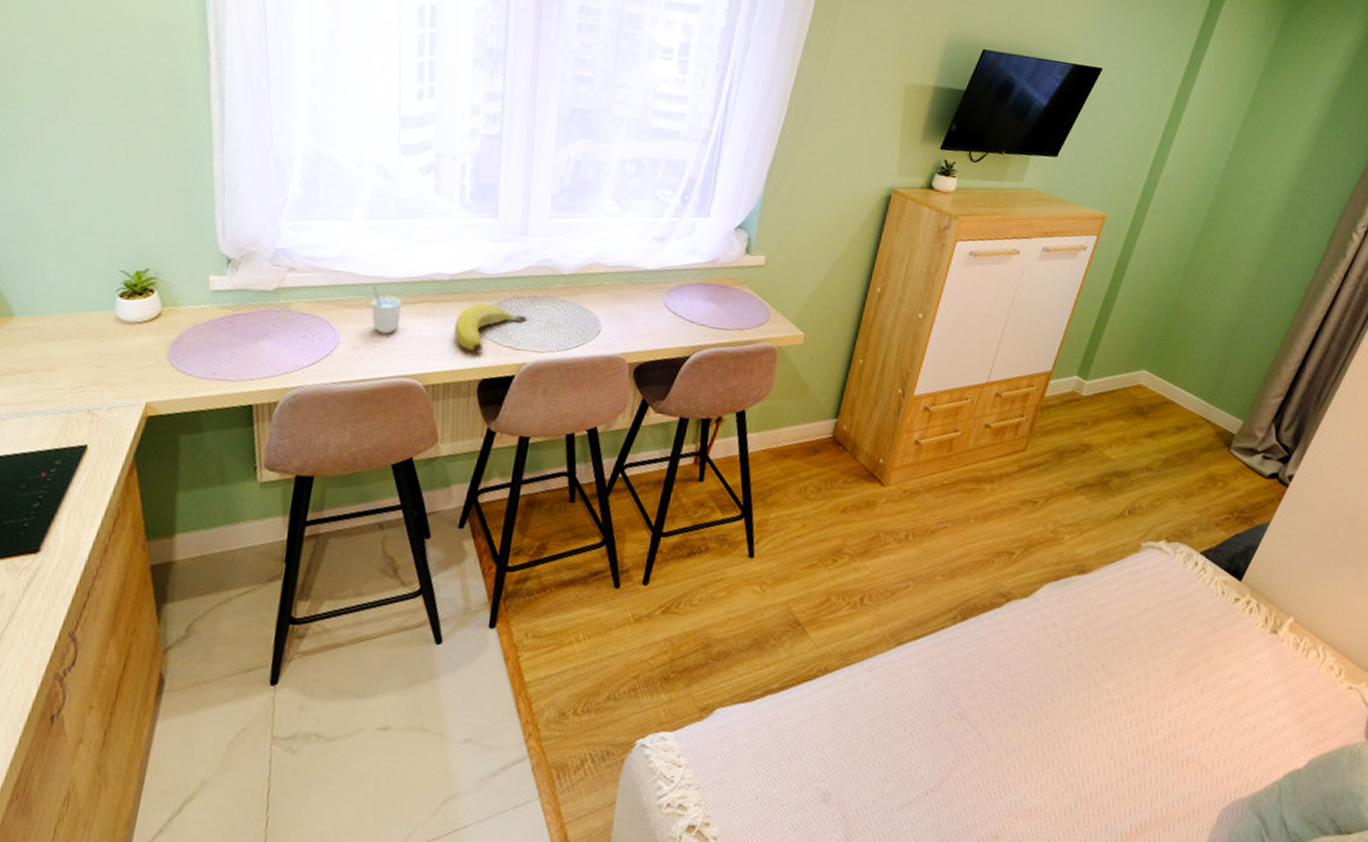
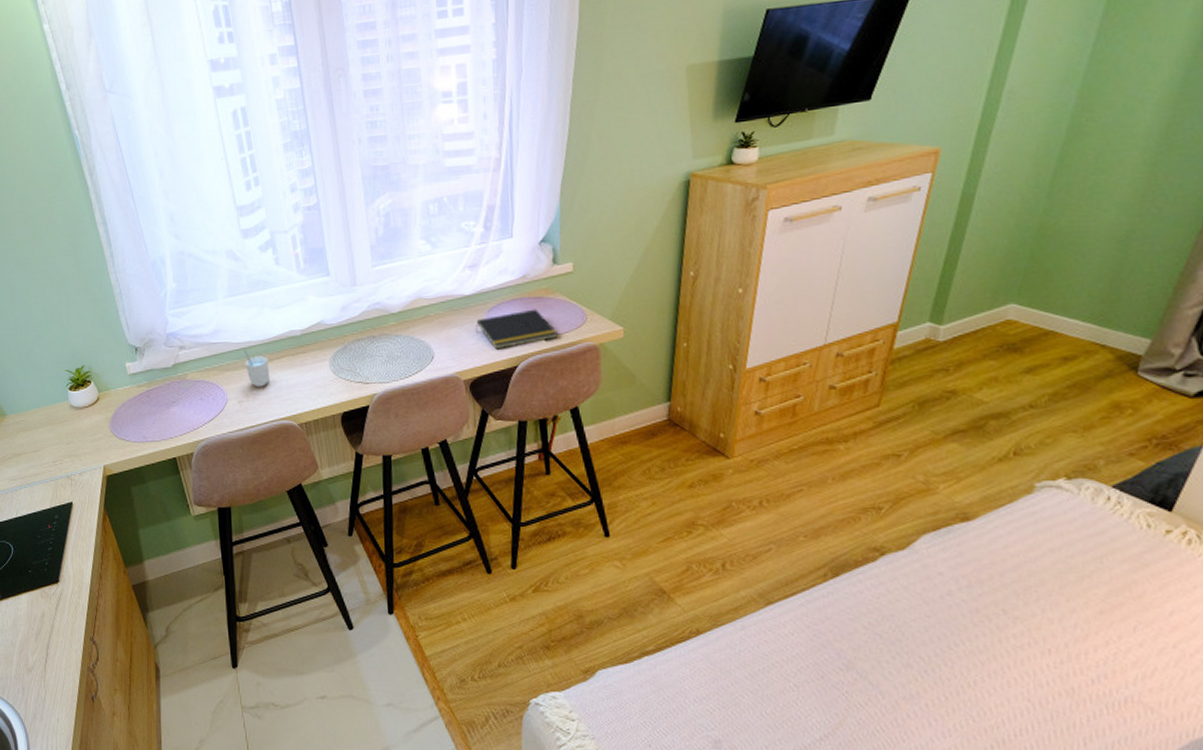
banana: present [453,302,527,352] -> none [312,348,370,391]
notepad: none [651,297,738,335] -> present [475,309,558,350]

